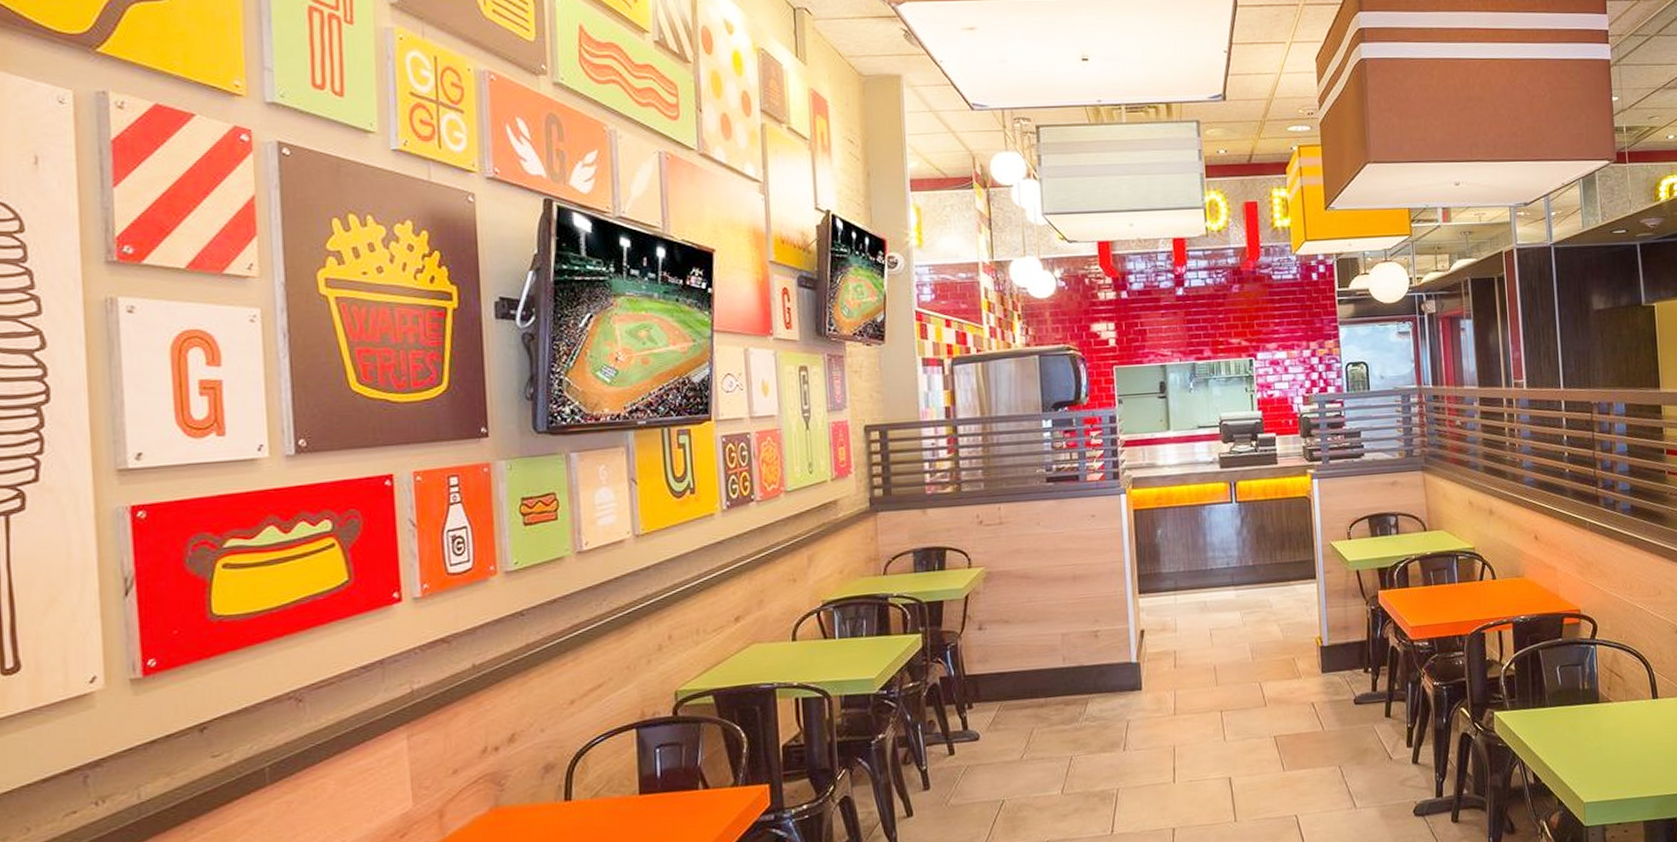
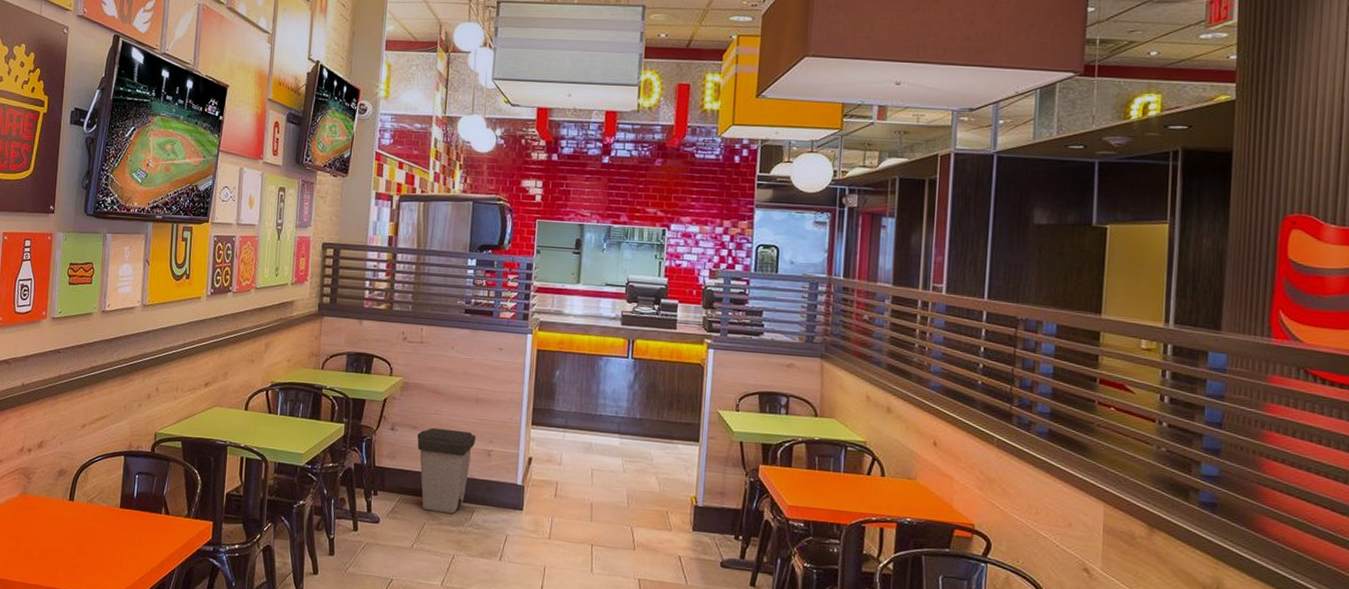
trash can: none [1011,615,1079,714] -> present [417,427,477,514]

